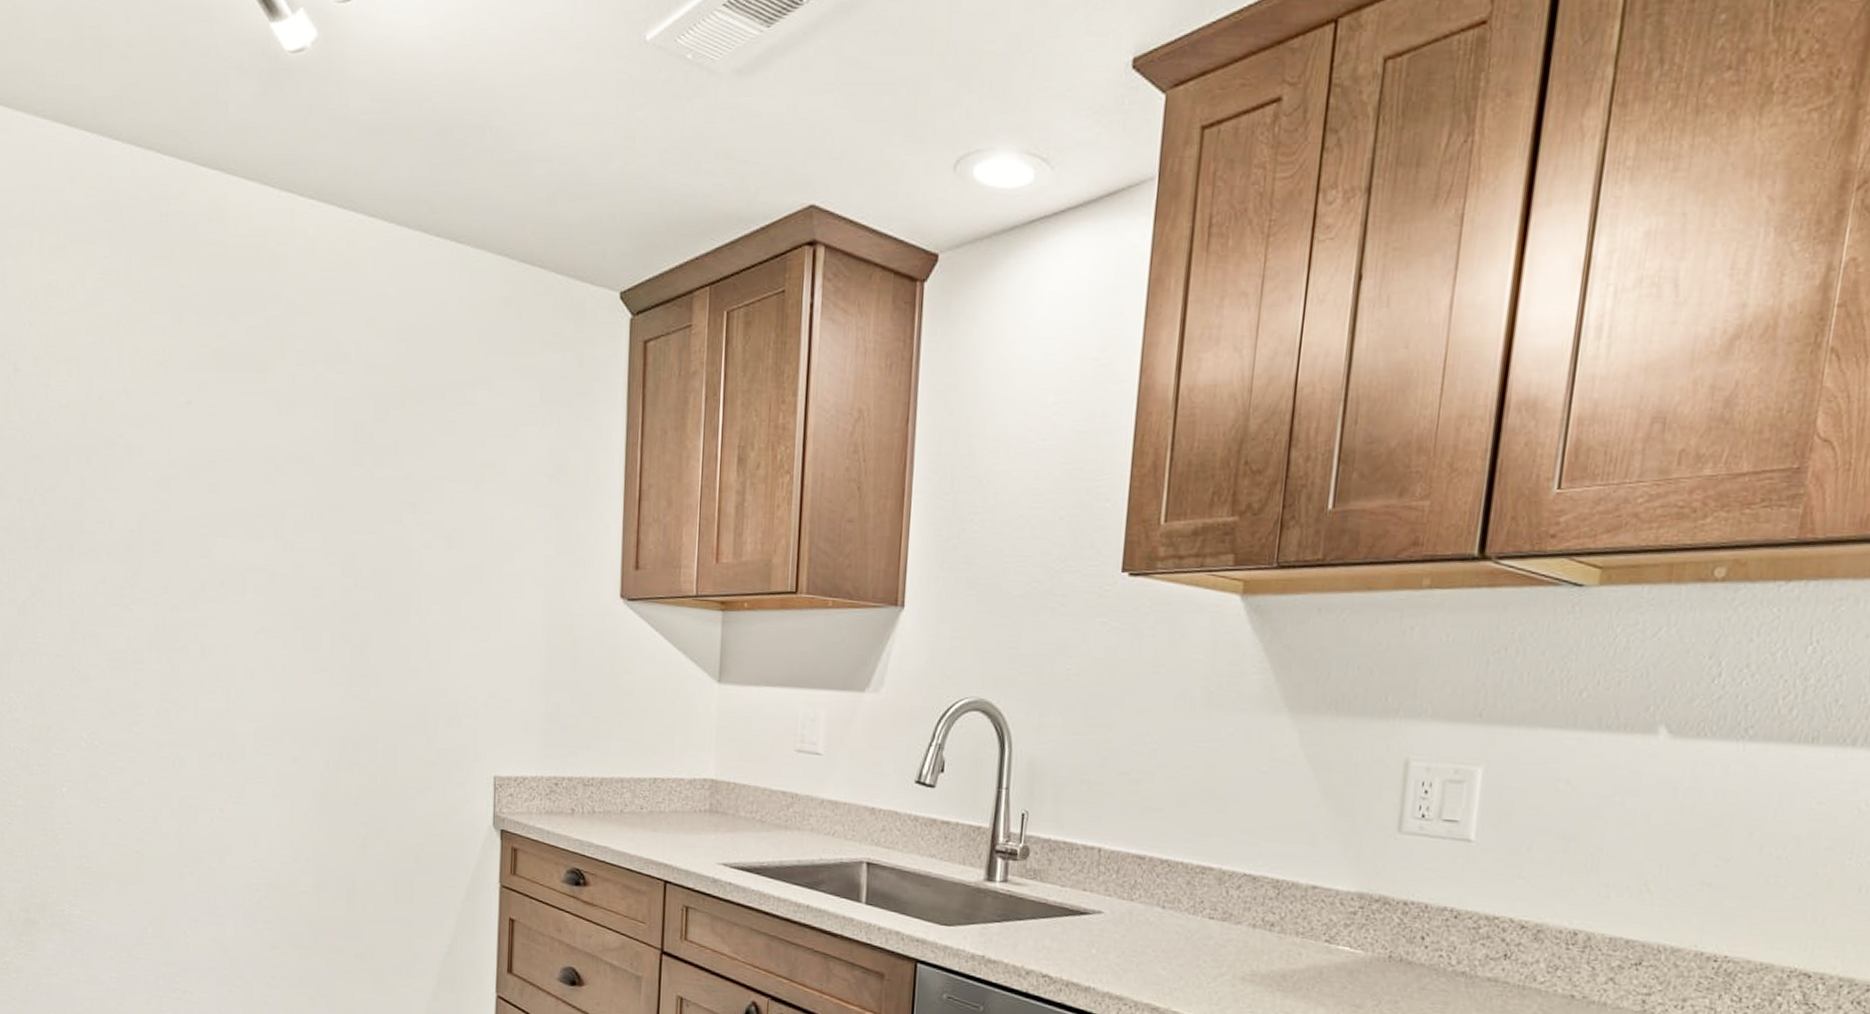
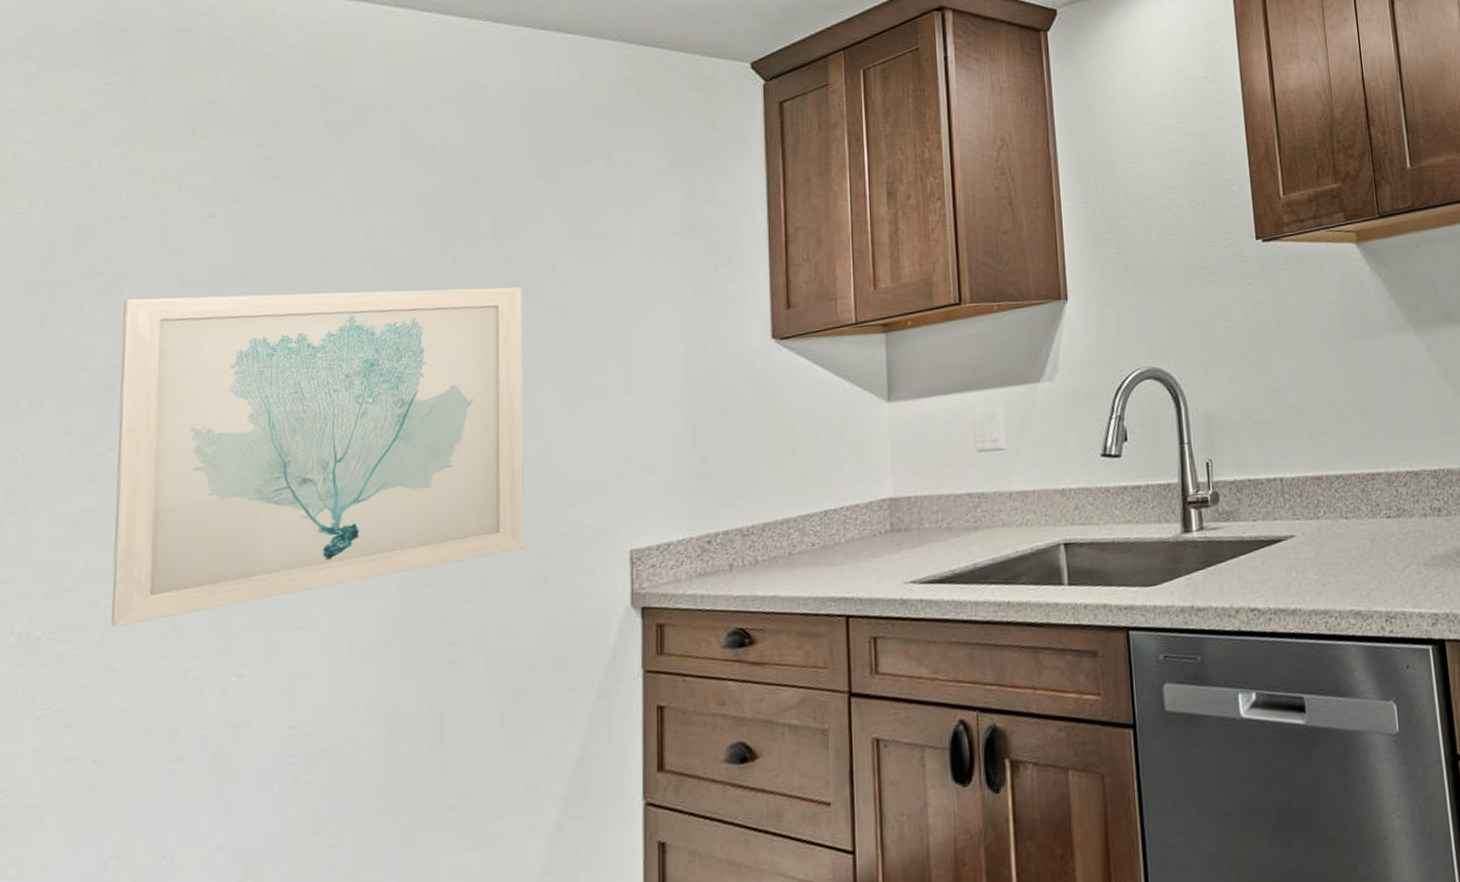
wall art: none [134,471,417,755] -> present [111,286,525,628]

